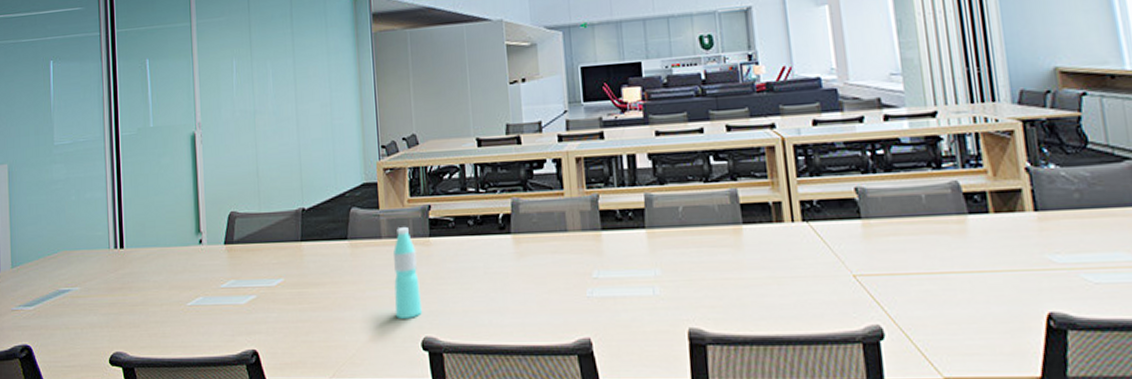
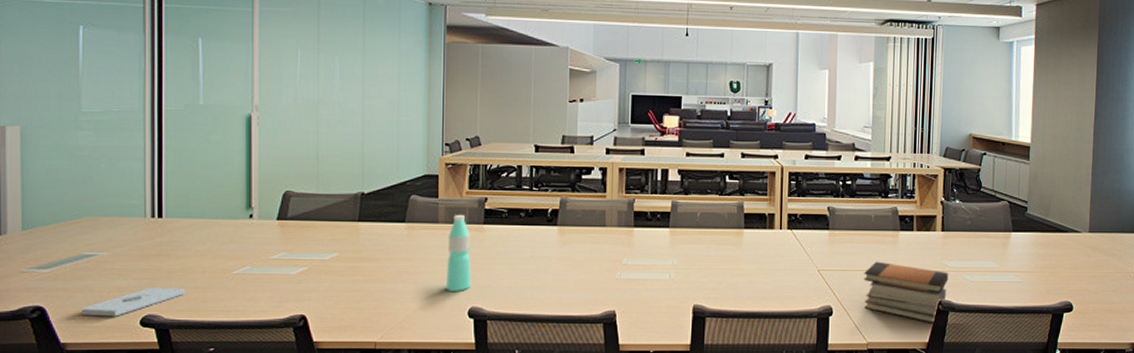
notepad: none [60,322,147,355] -> present [81,286,186,317]
book stack: none [922,259,1060,348] -> present [864,261,949,323]

